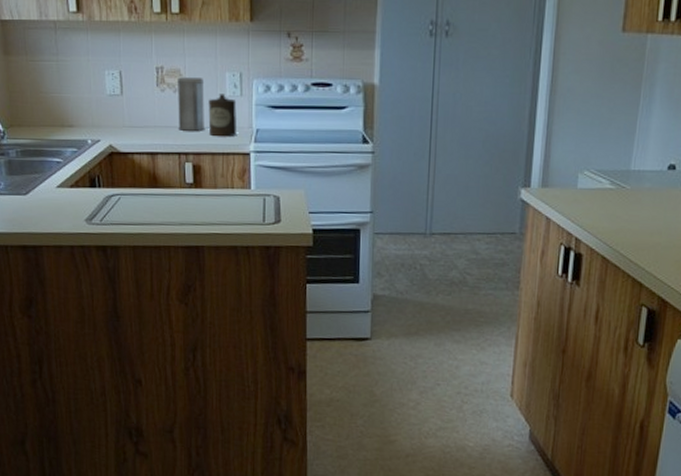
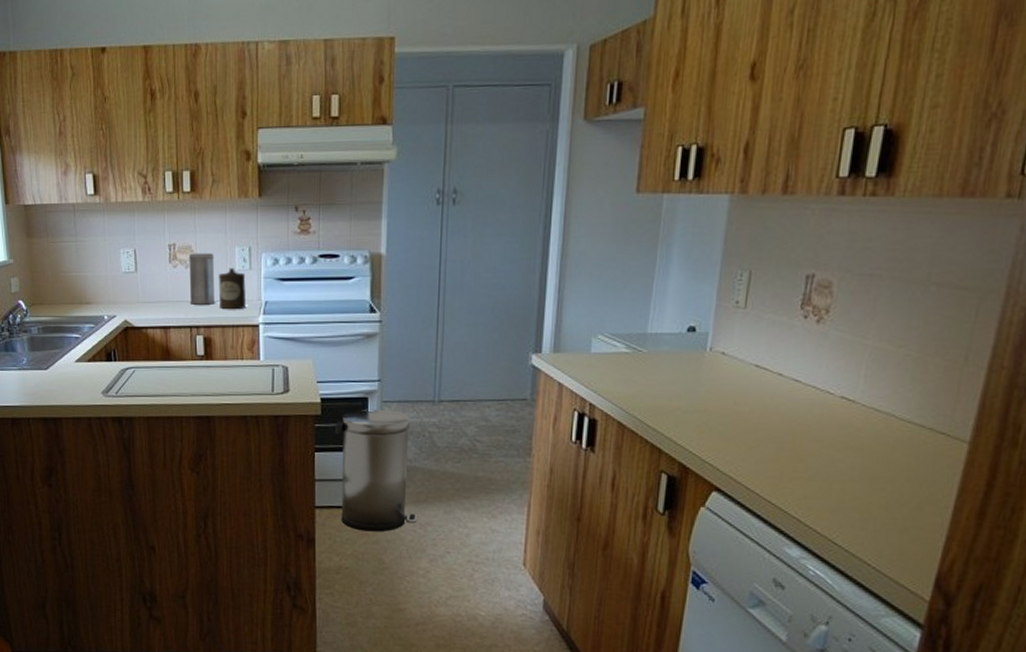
pedal bin: none [327,240,409,364] -> present [335,409,418,532]

